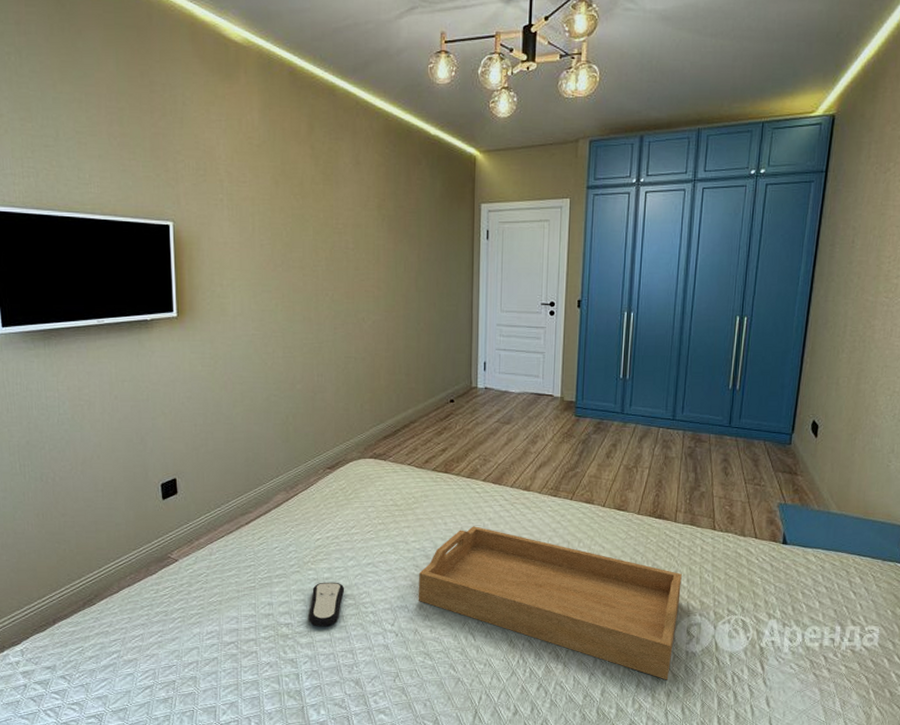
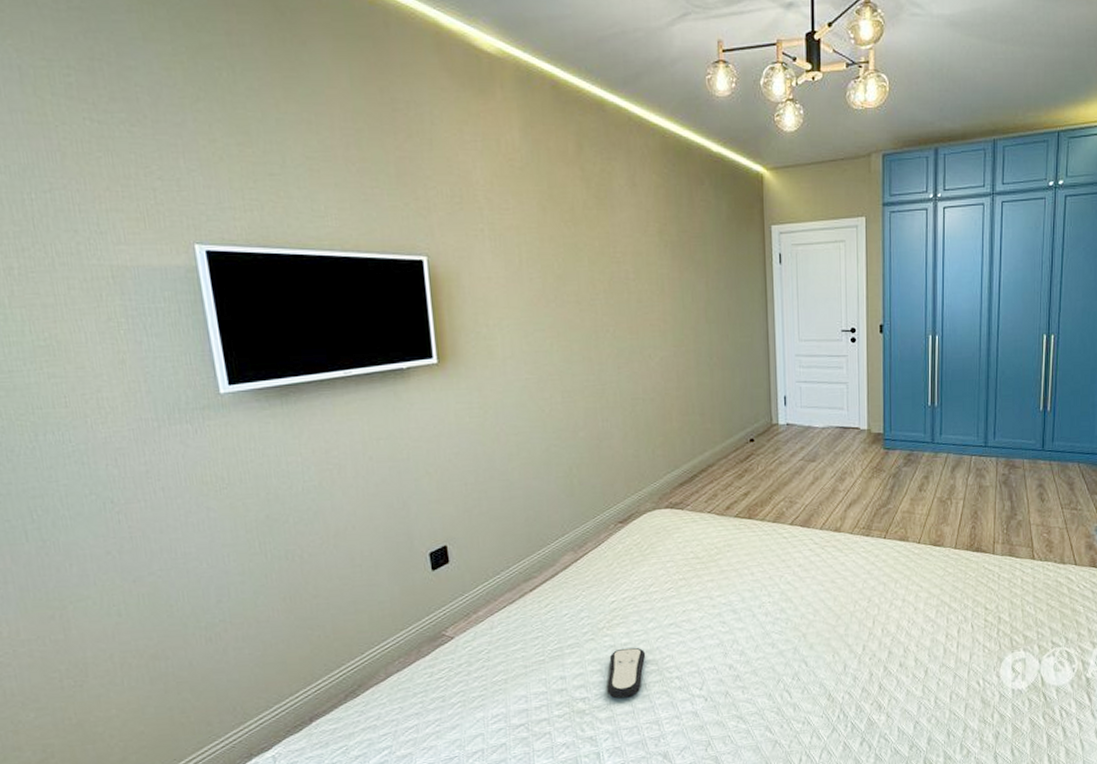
serving tray: present [418,526,682,680] -> none [726,574,1003,722]

